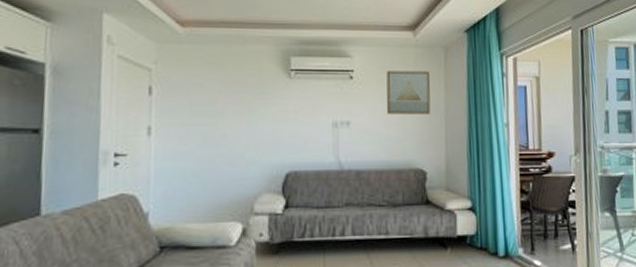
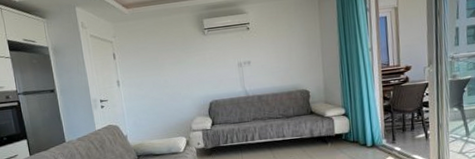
wall art: present [386,71,431,114] -> none [274,16,310,52]

